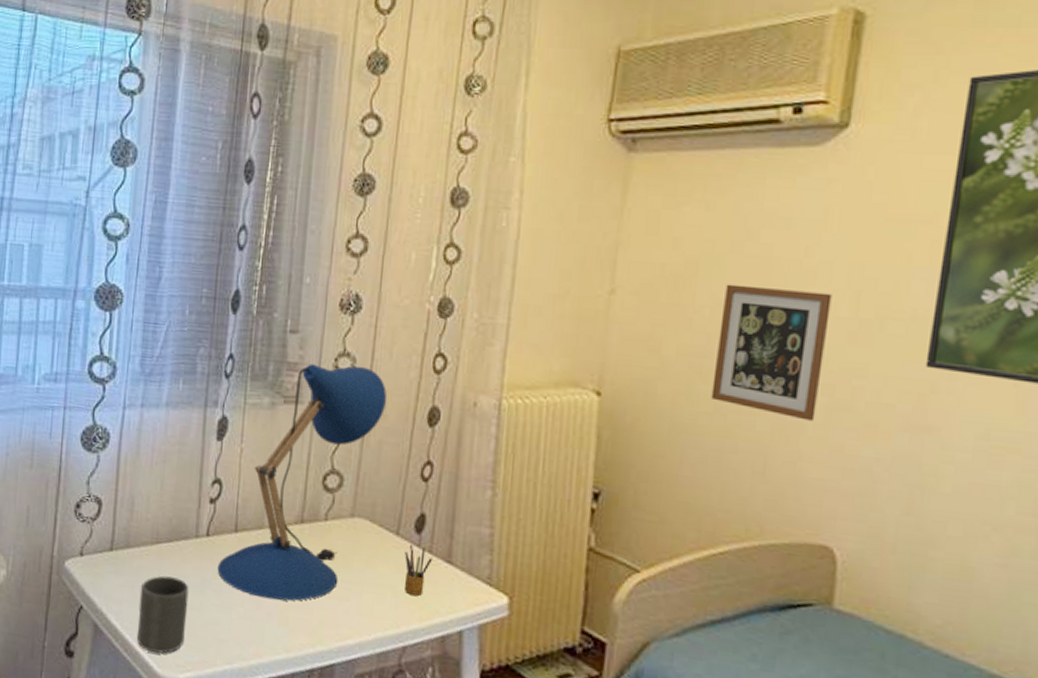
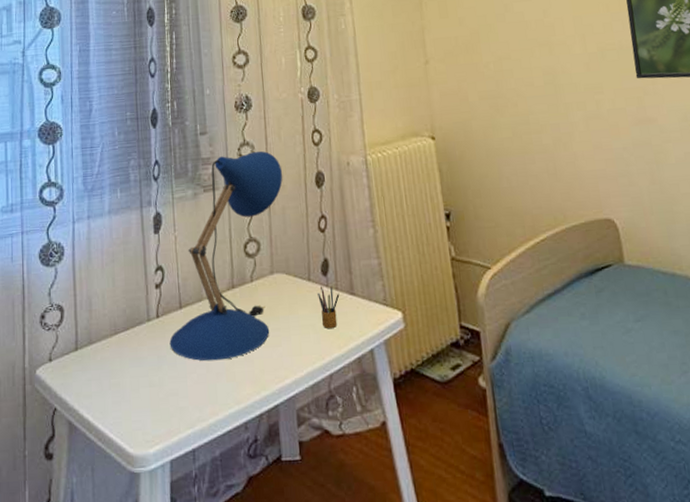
mug: present [136,575,189,654] -> none [106,361,150,436]
picture frame: present [711,284,832,421] -> none [500,39,579,130]

